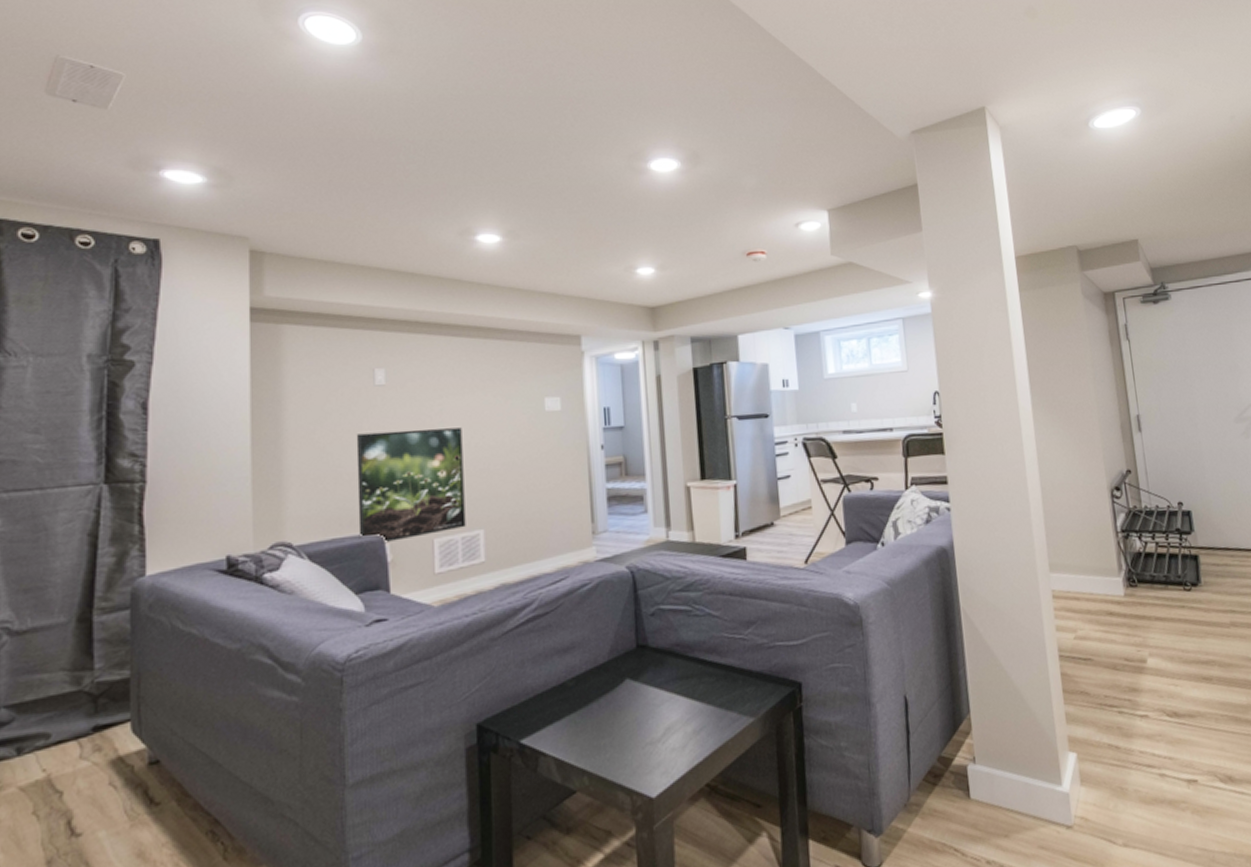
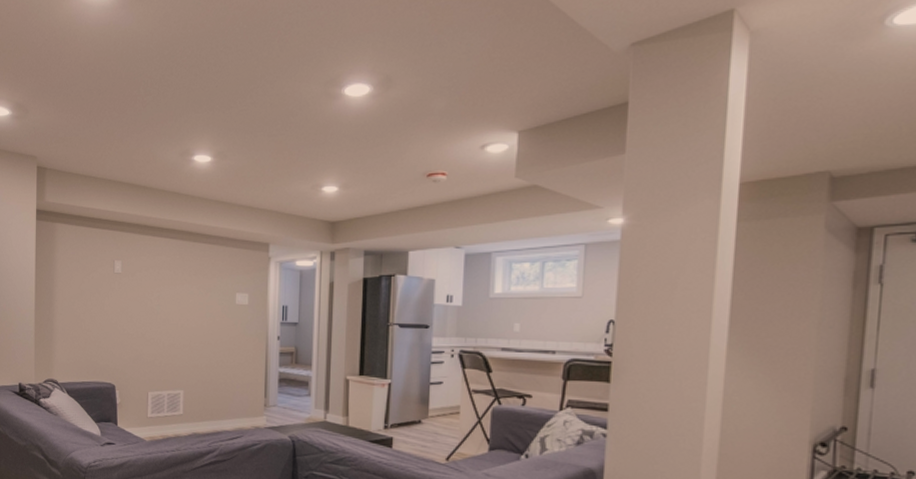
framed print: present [356,427,466,544] -> none [99,308,173,390]

